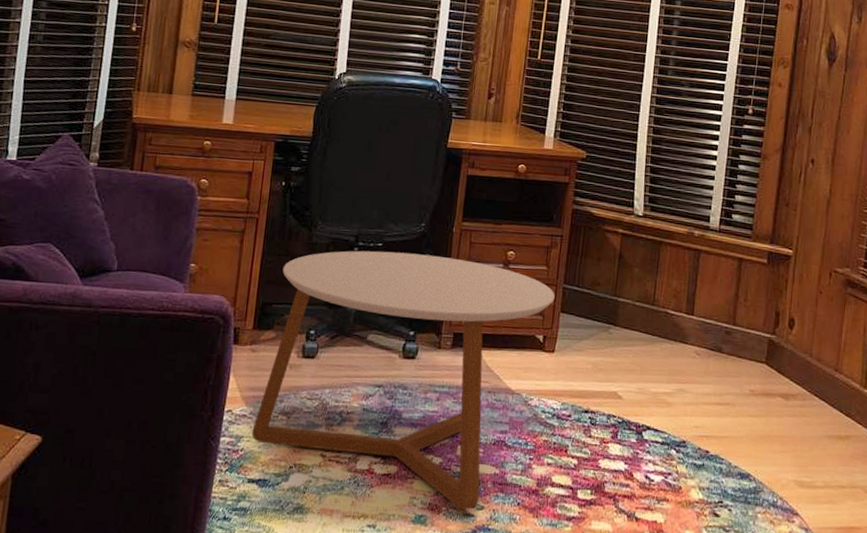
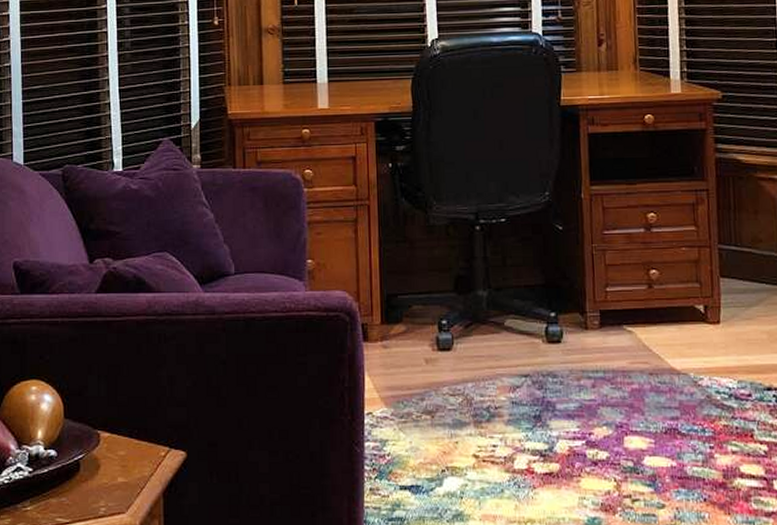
coffee table: present [251,250,555,510] -> none [396,226,711,509]

